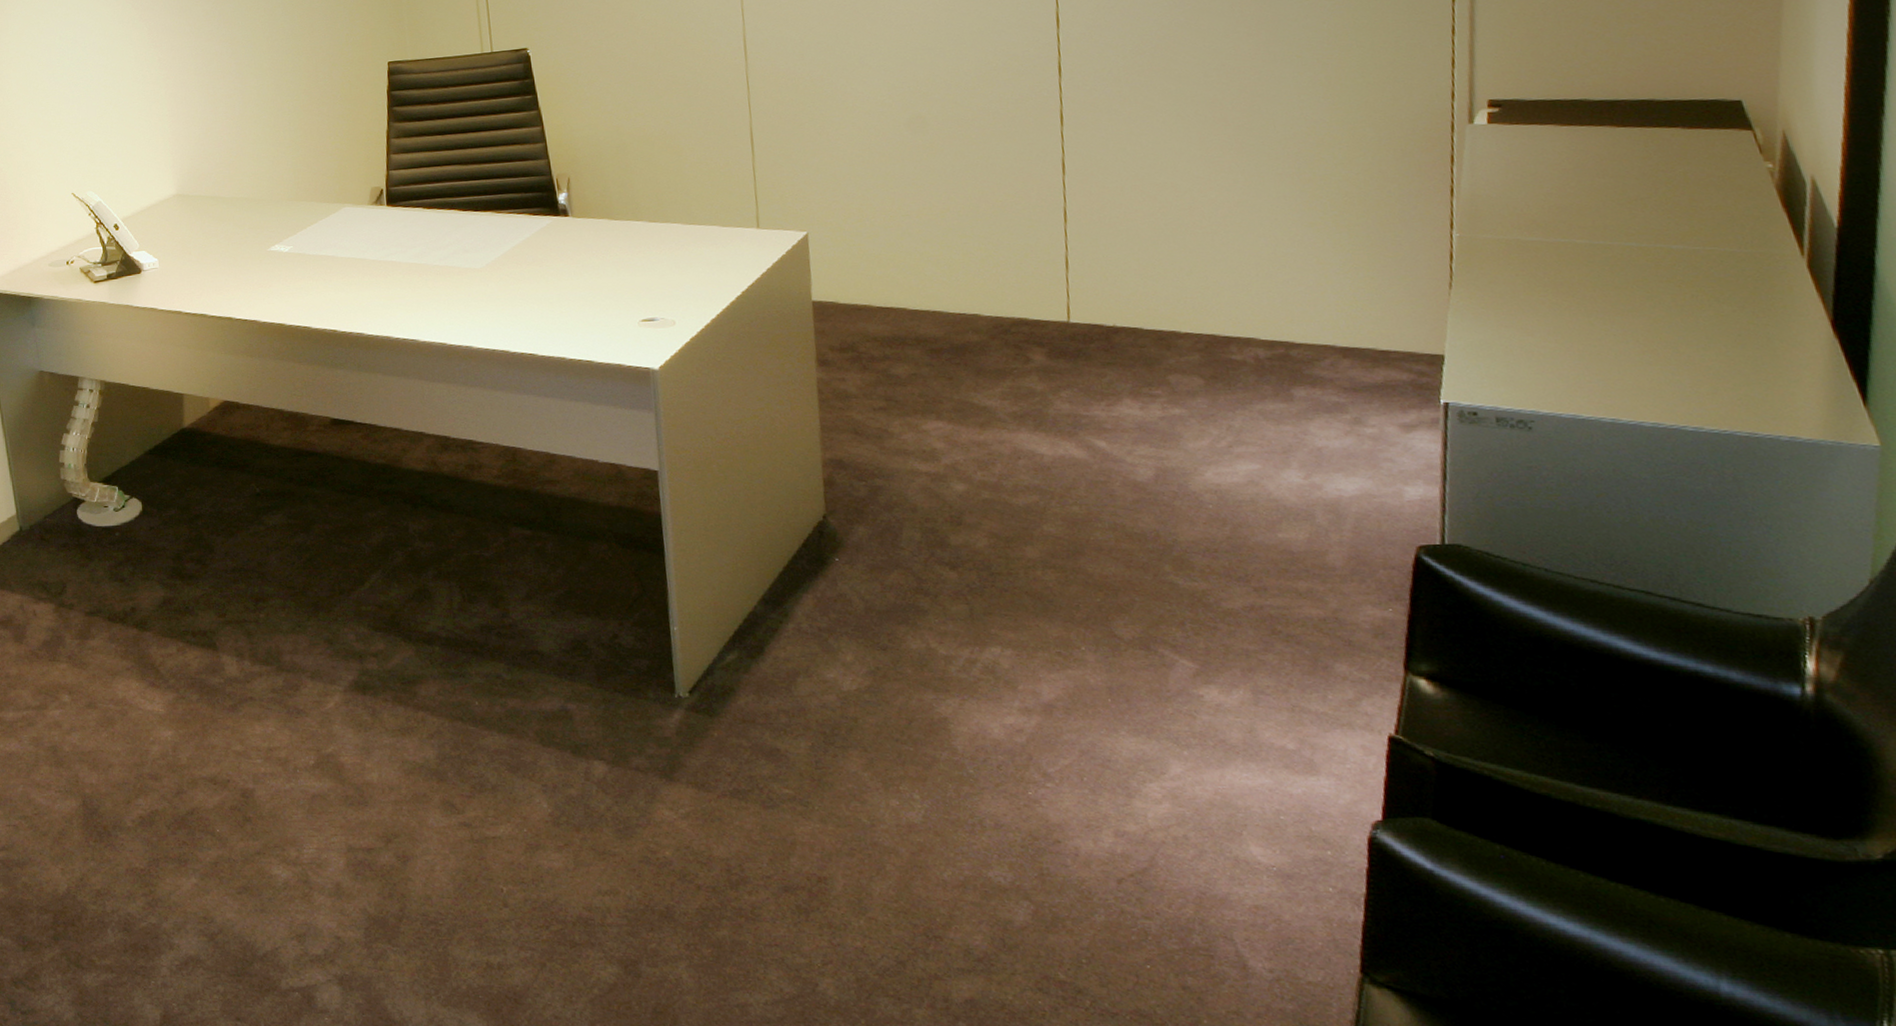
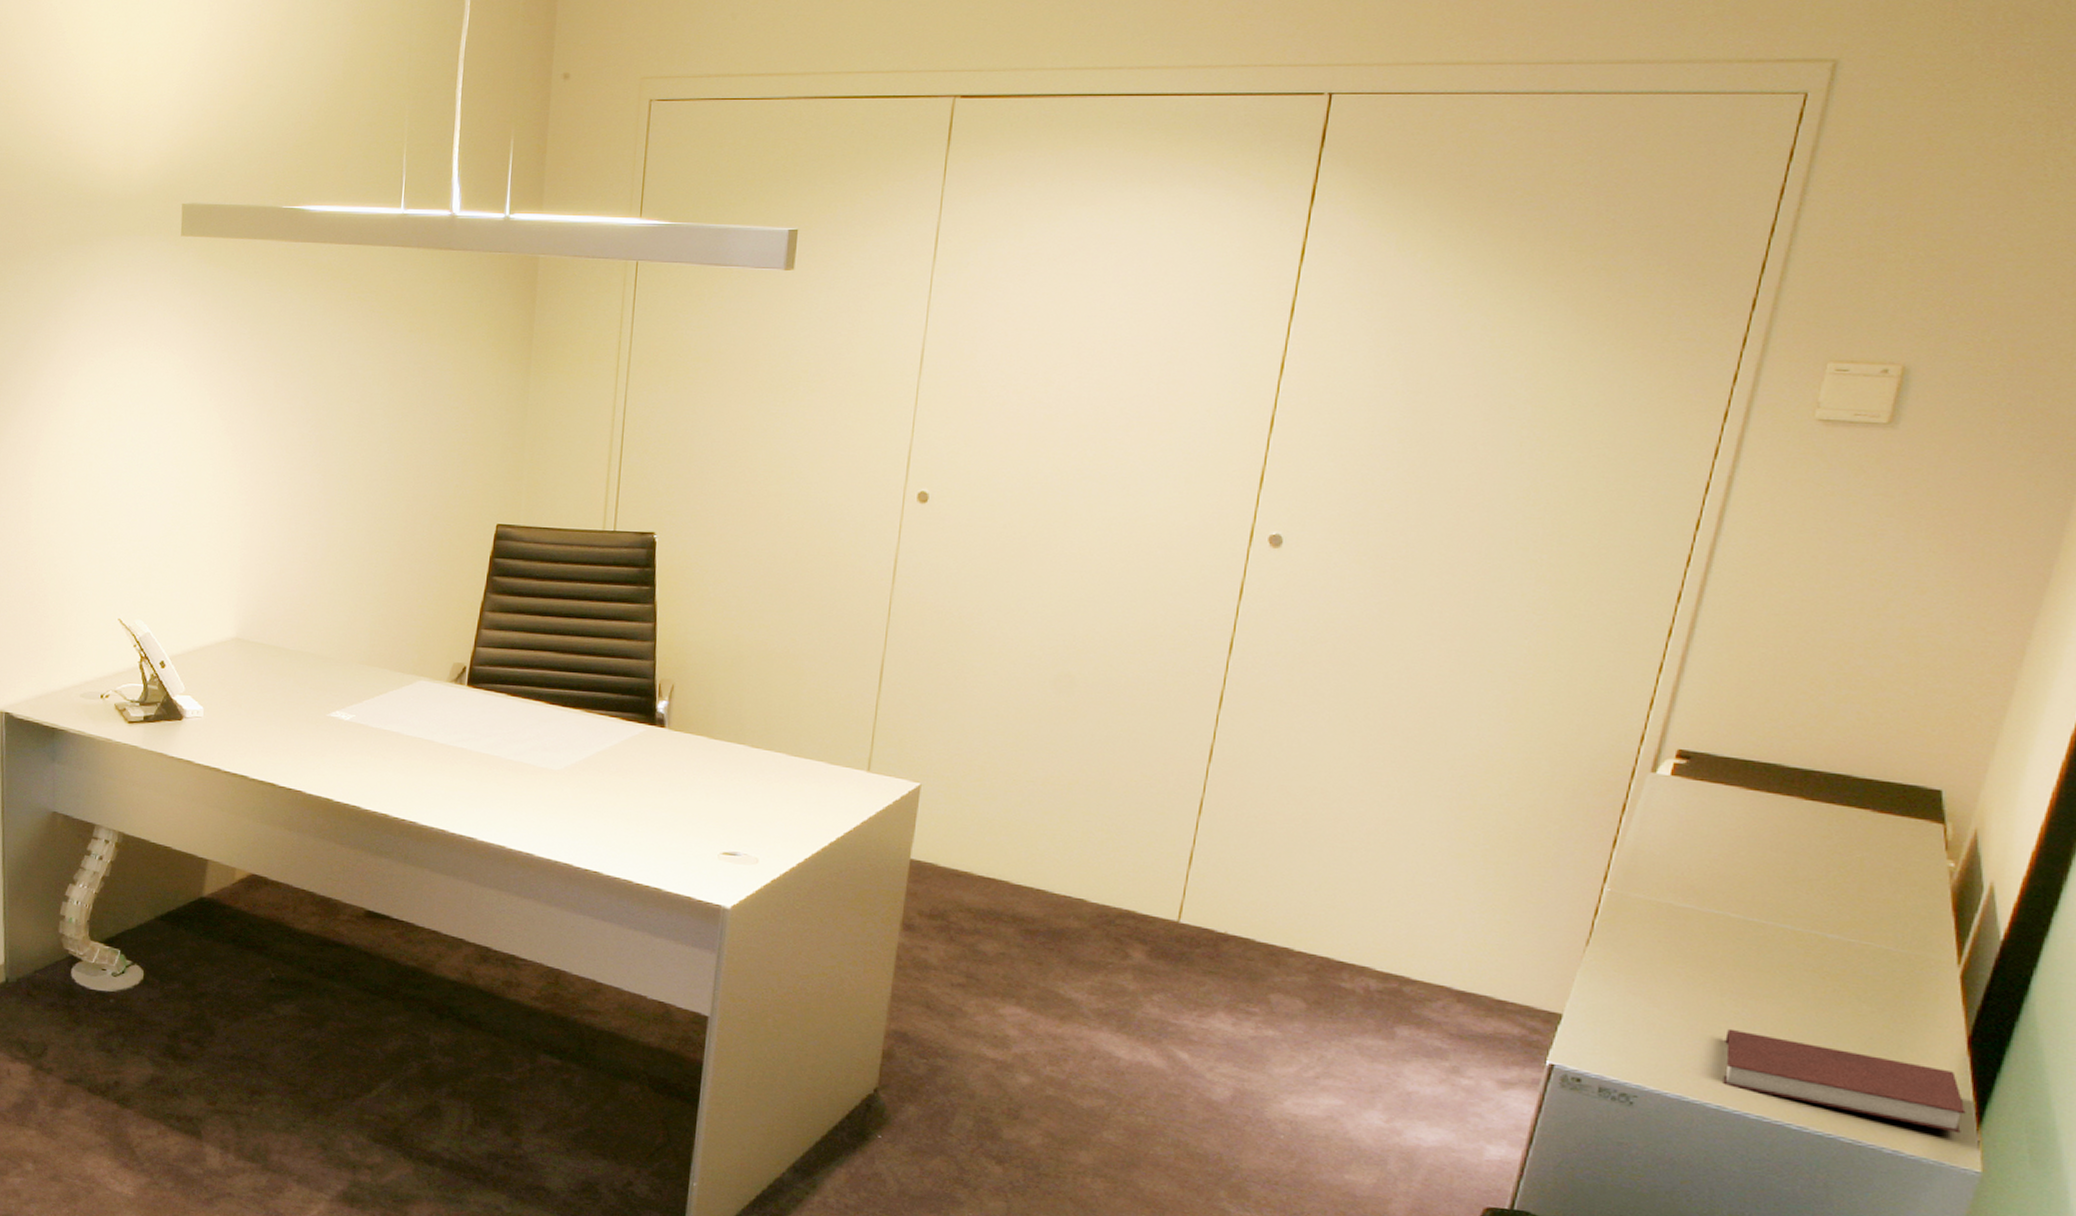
notebook: none [1601,345,1850,413] -> present [1723,1028,1966,1134]

